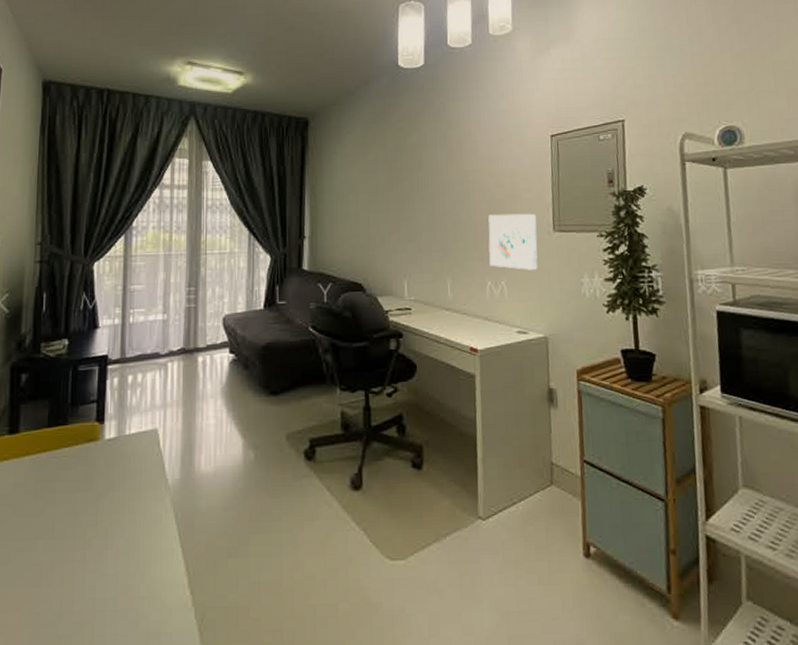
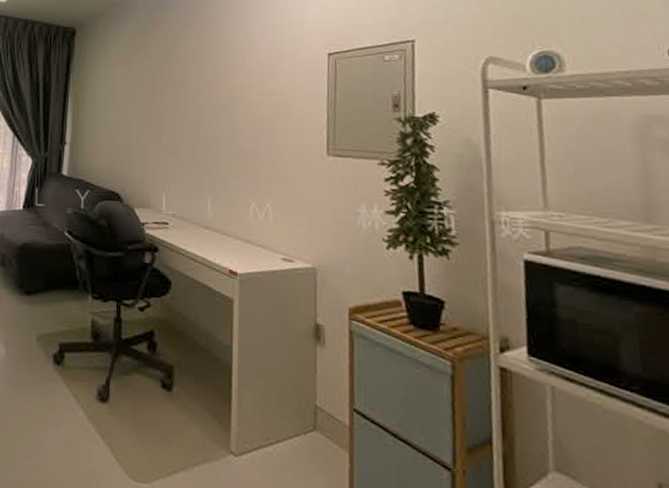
wall art: present [488,213,538,270] -> none [254,133,309,195]

